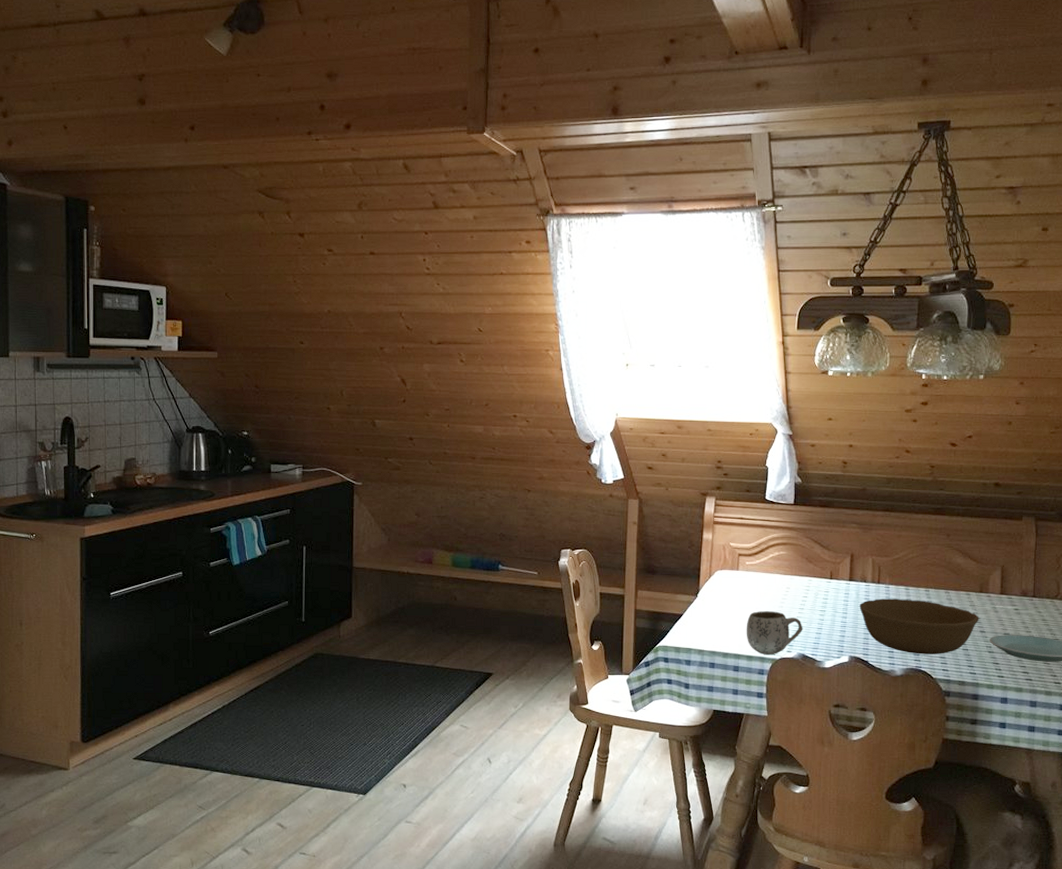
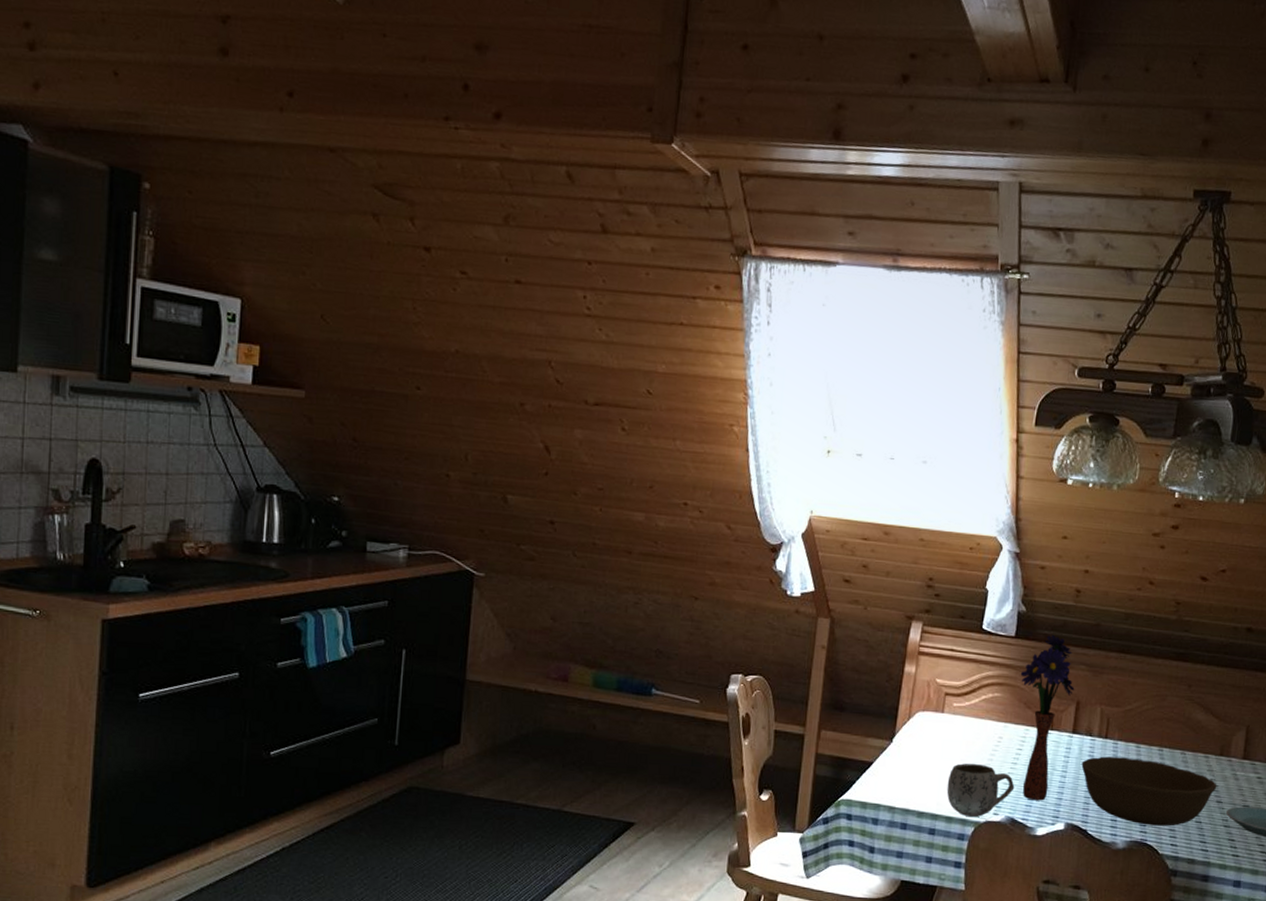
flower arrangement: none [801,500,849,639] -> present [1020,634,1075,801]

